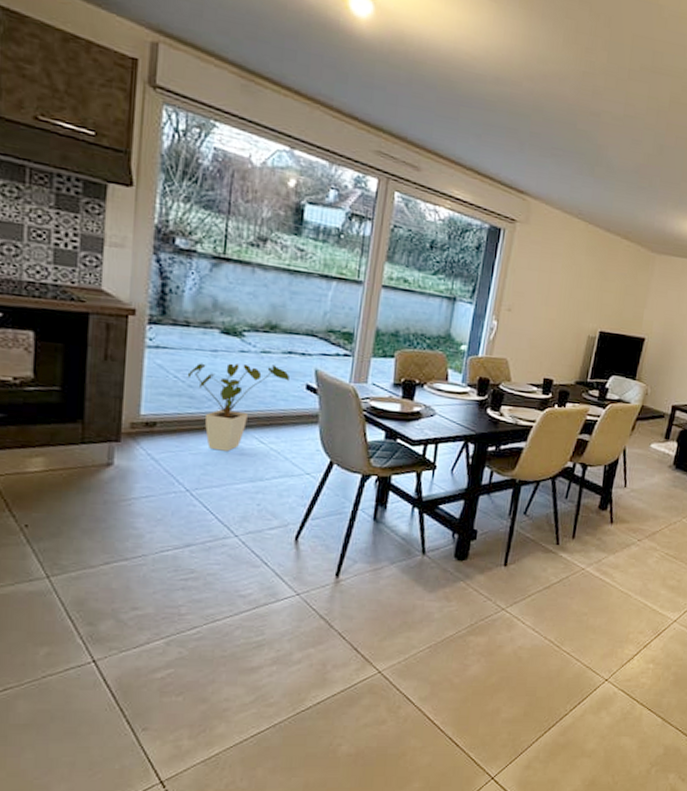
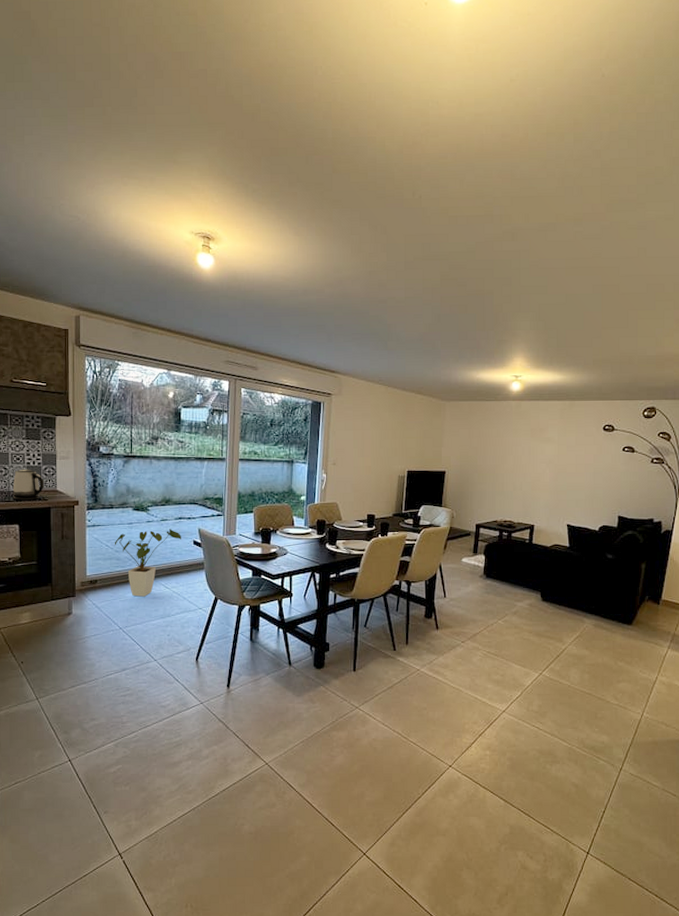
kettle: none [26,251,82,300] -> present [12,469,45,501]

